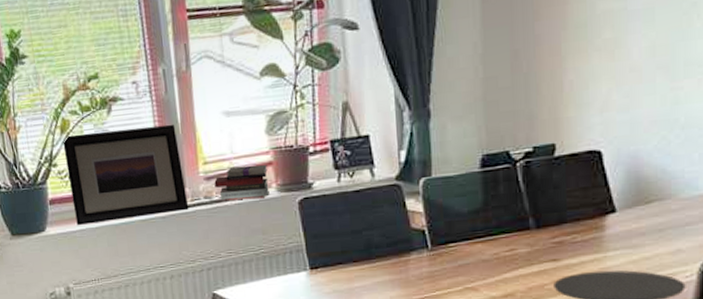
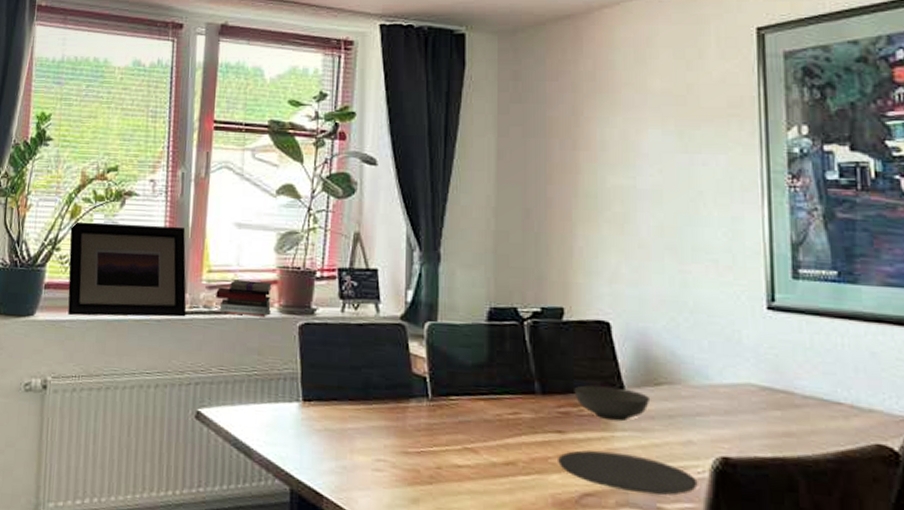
bowl: none [567,211,642,243] -> present [574,385,651,422]

